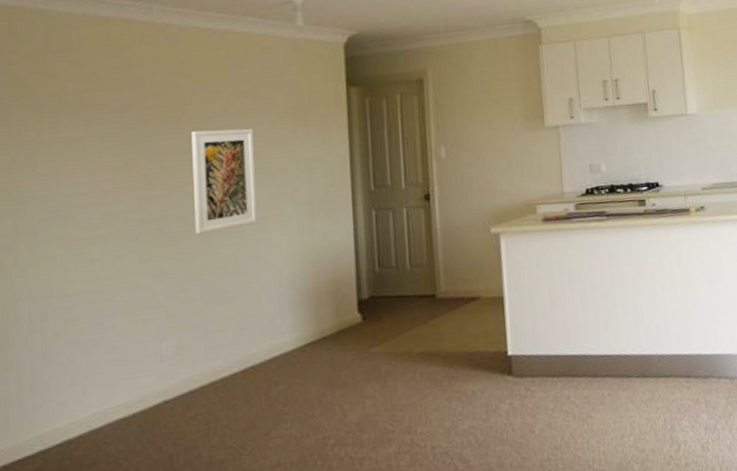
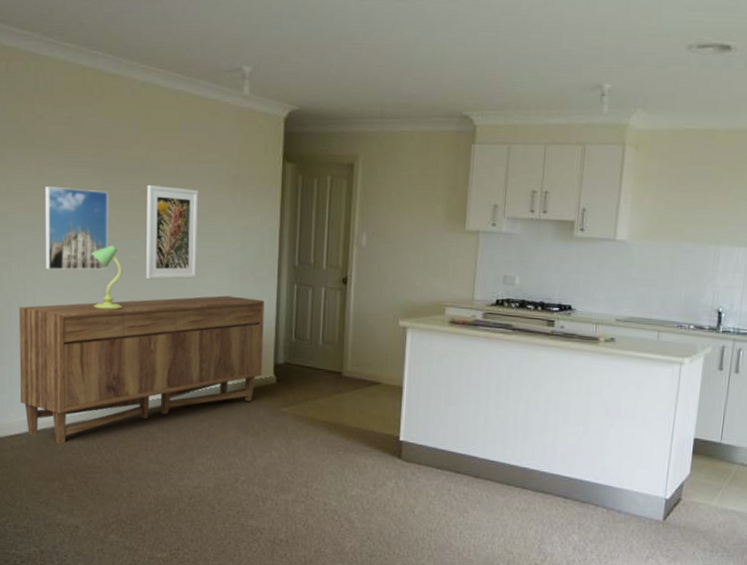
sideboard: none [29,233,345,455] -> present [19,295,265,444]
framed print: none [61,145,146,246] -> present [44,186,109,270]
table lamp: none [124,203,167,280] -> present [91,245,122,311]

